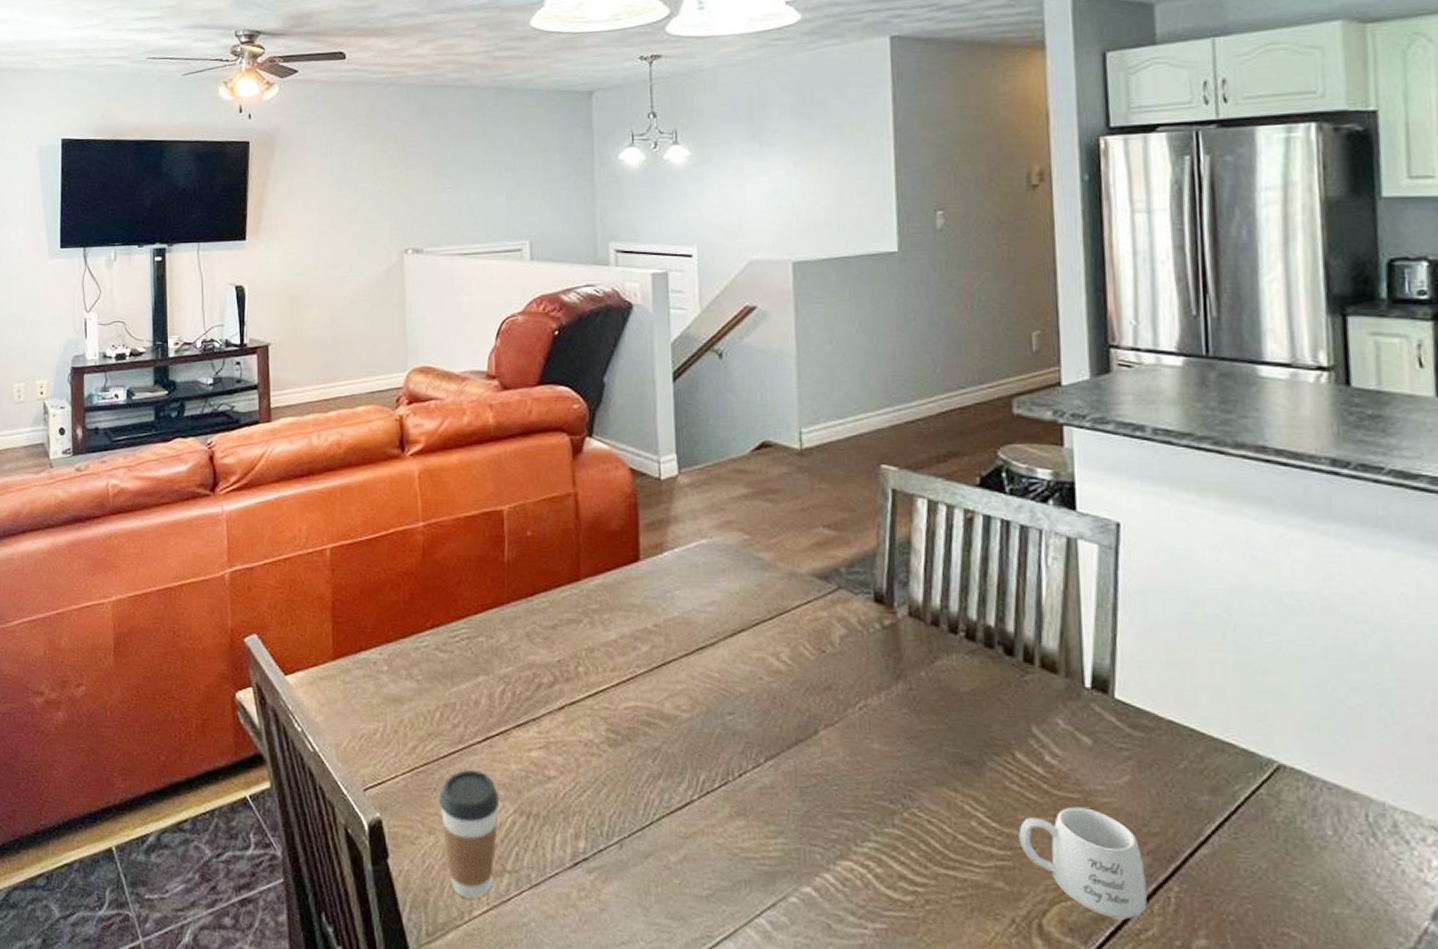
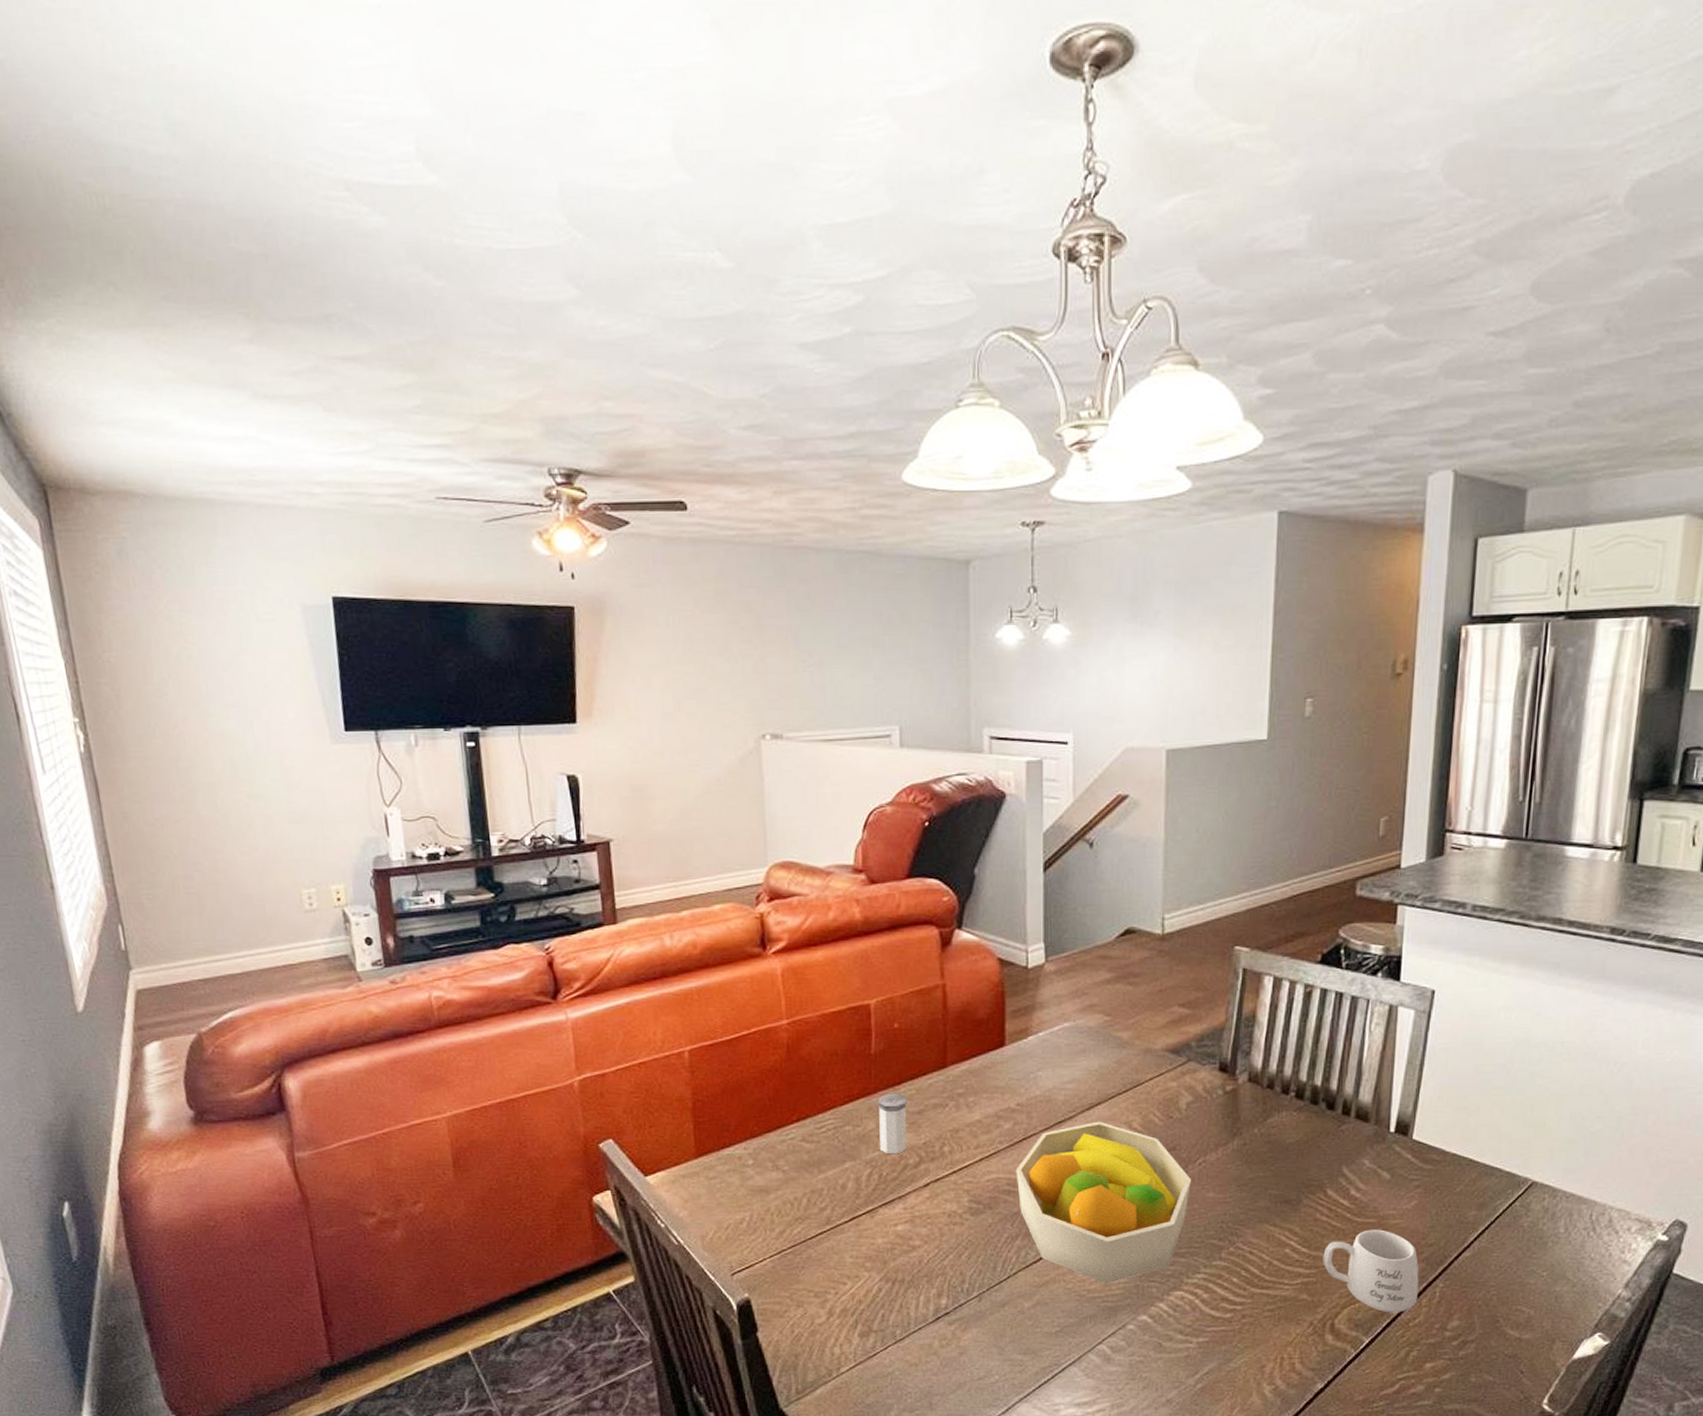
coffee cup: present [439,769,500,899] -> none [807,1247,866,1358]
salt shaker: none [510,605,540,671] -> present [877,1094,907,1155]
fruit bowl: none [655,650,853,844] -> present [1015,1121,1192,1284]

